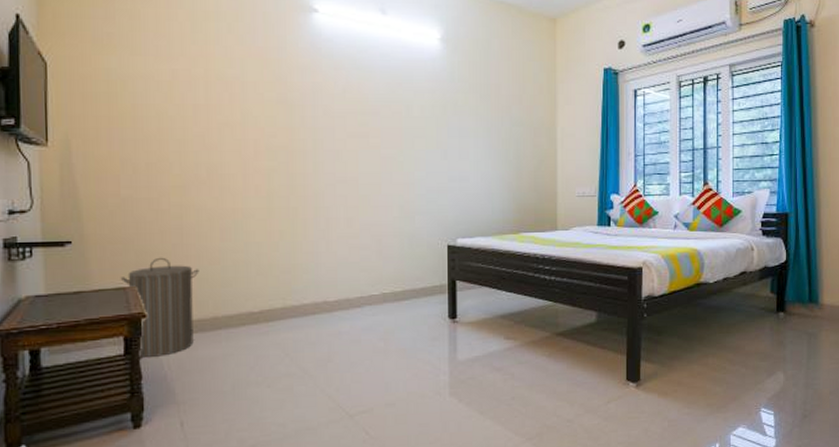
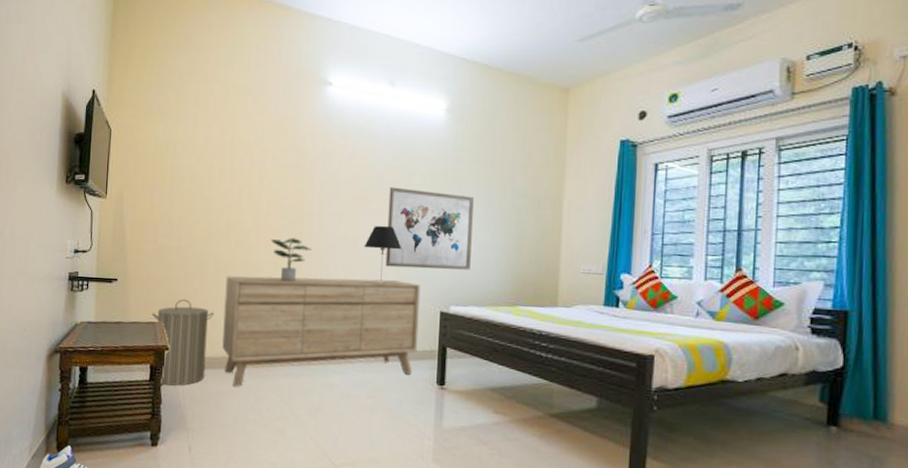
sideboard: none [210,216,427,349] -> present [221,276,421,388]
potted plant: none [260,180,309,227] -> present [270,238,312,281]
table lamp: none [364,162,405,221] -> present [364,226,402,282]
wall art: none [387,120,474,204] -> present [385,187,474,270]

